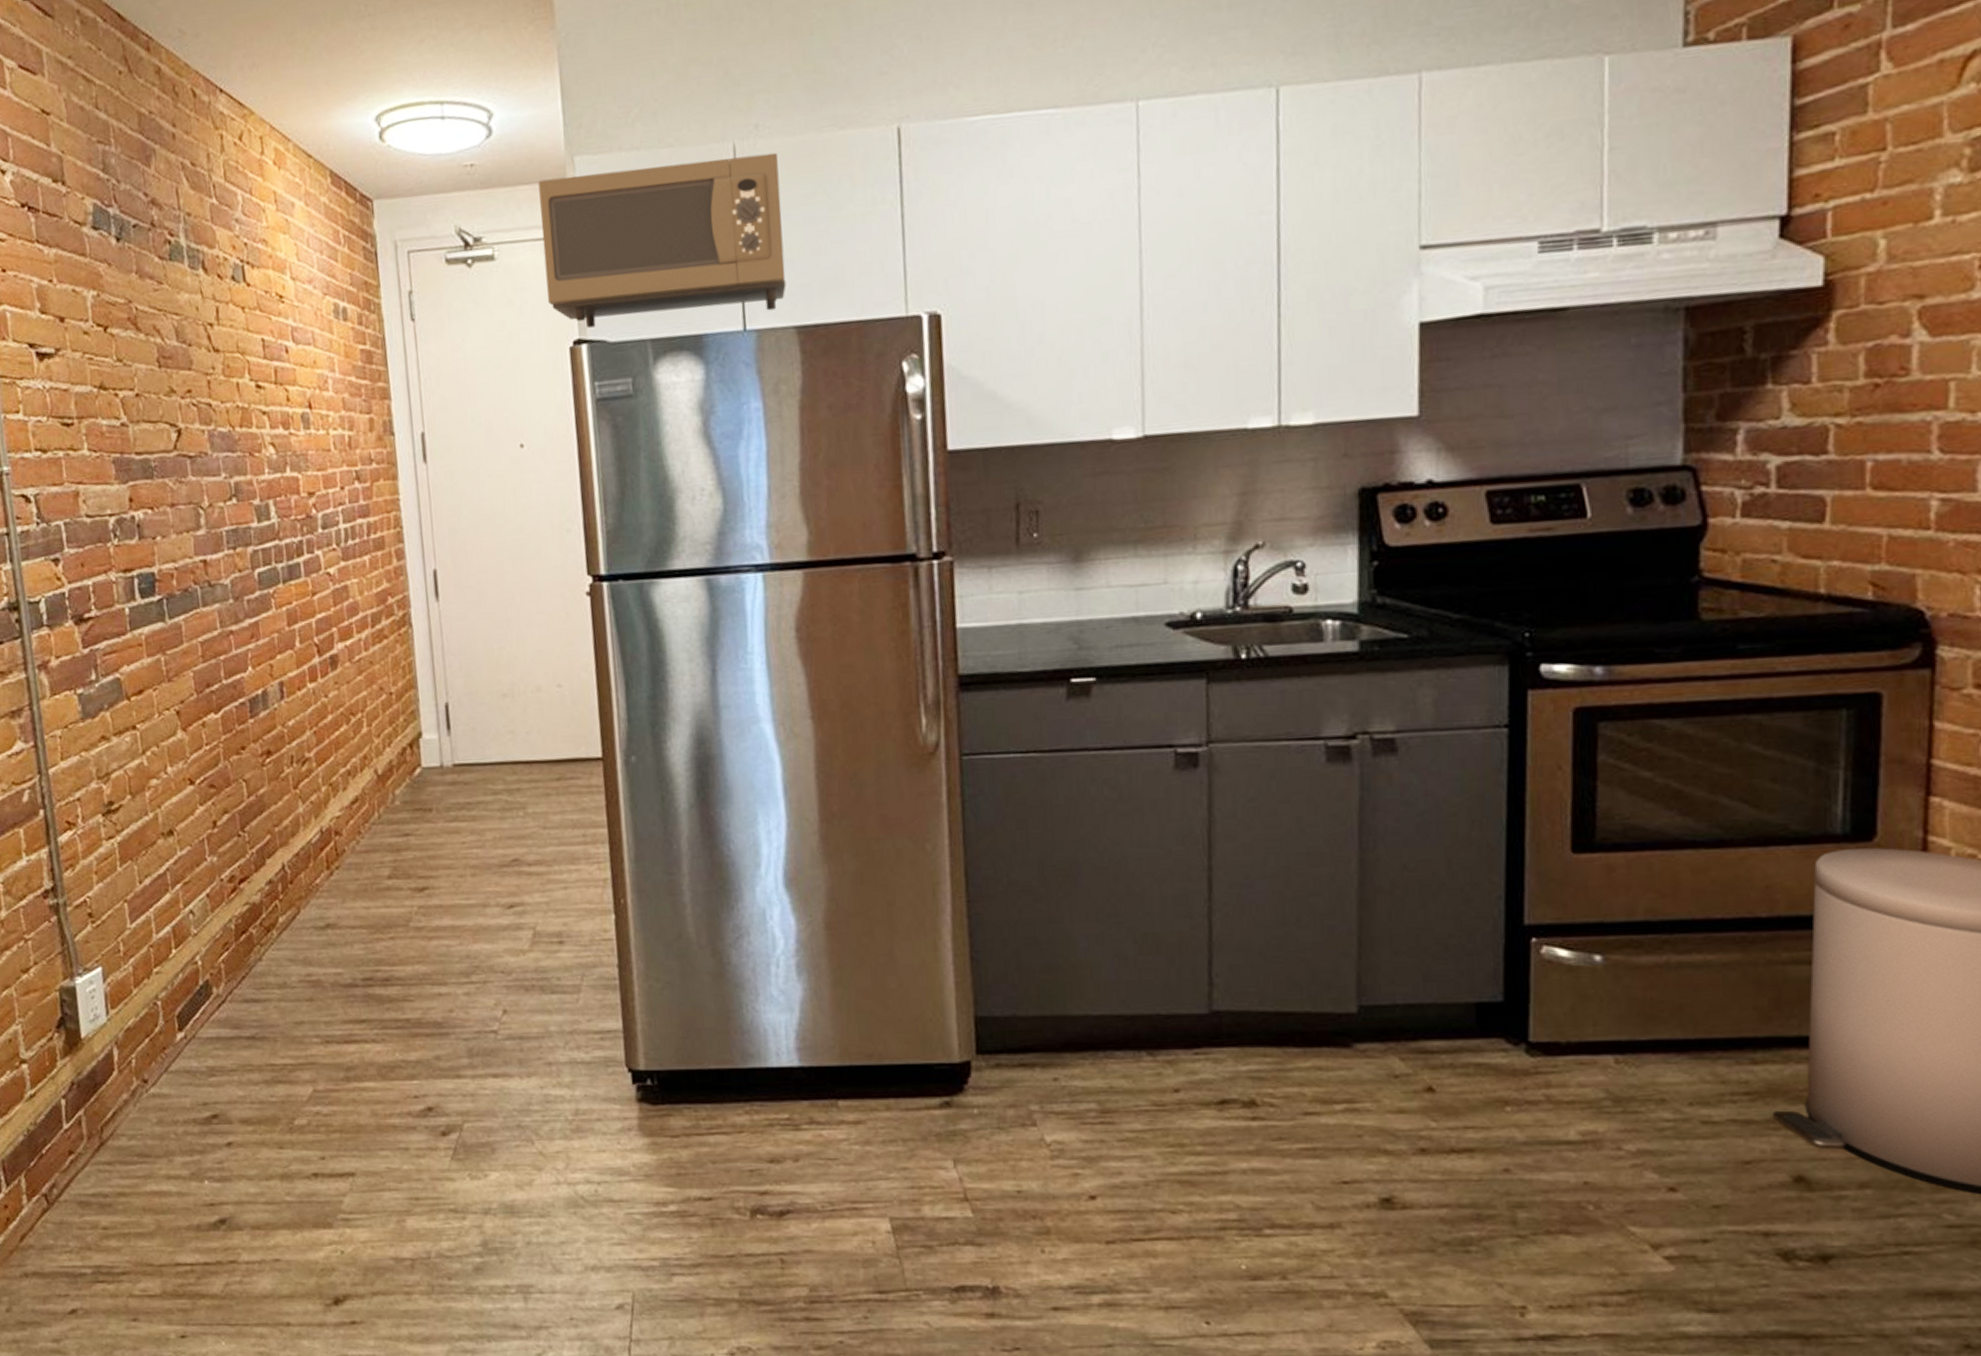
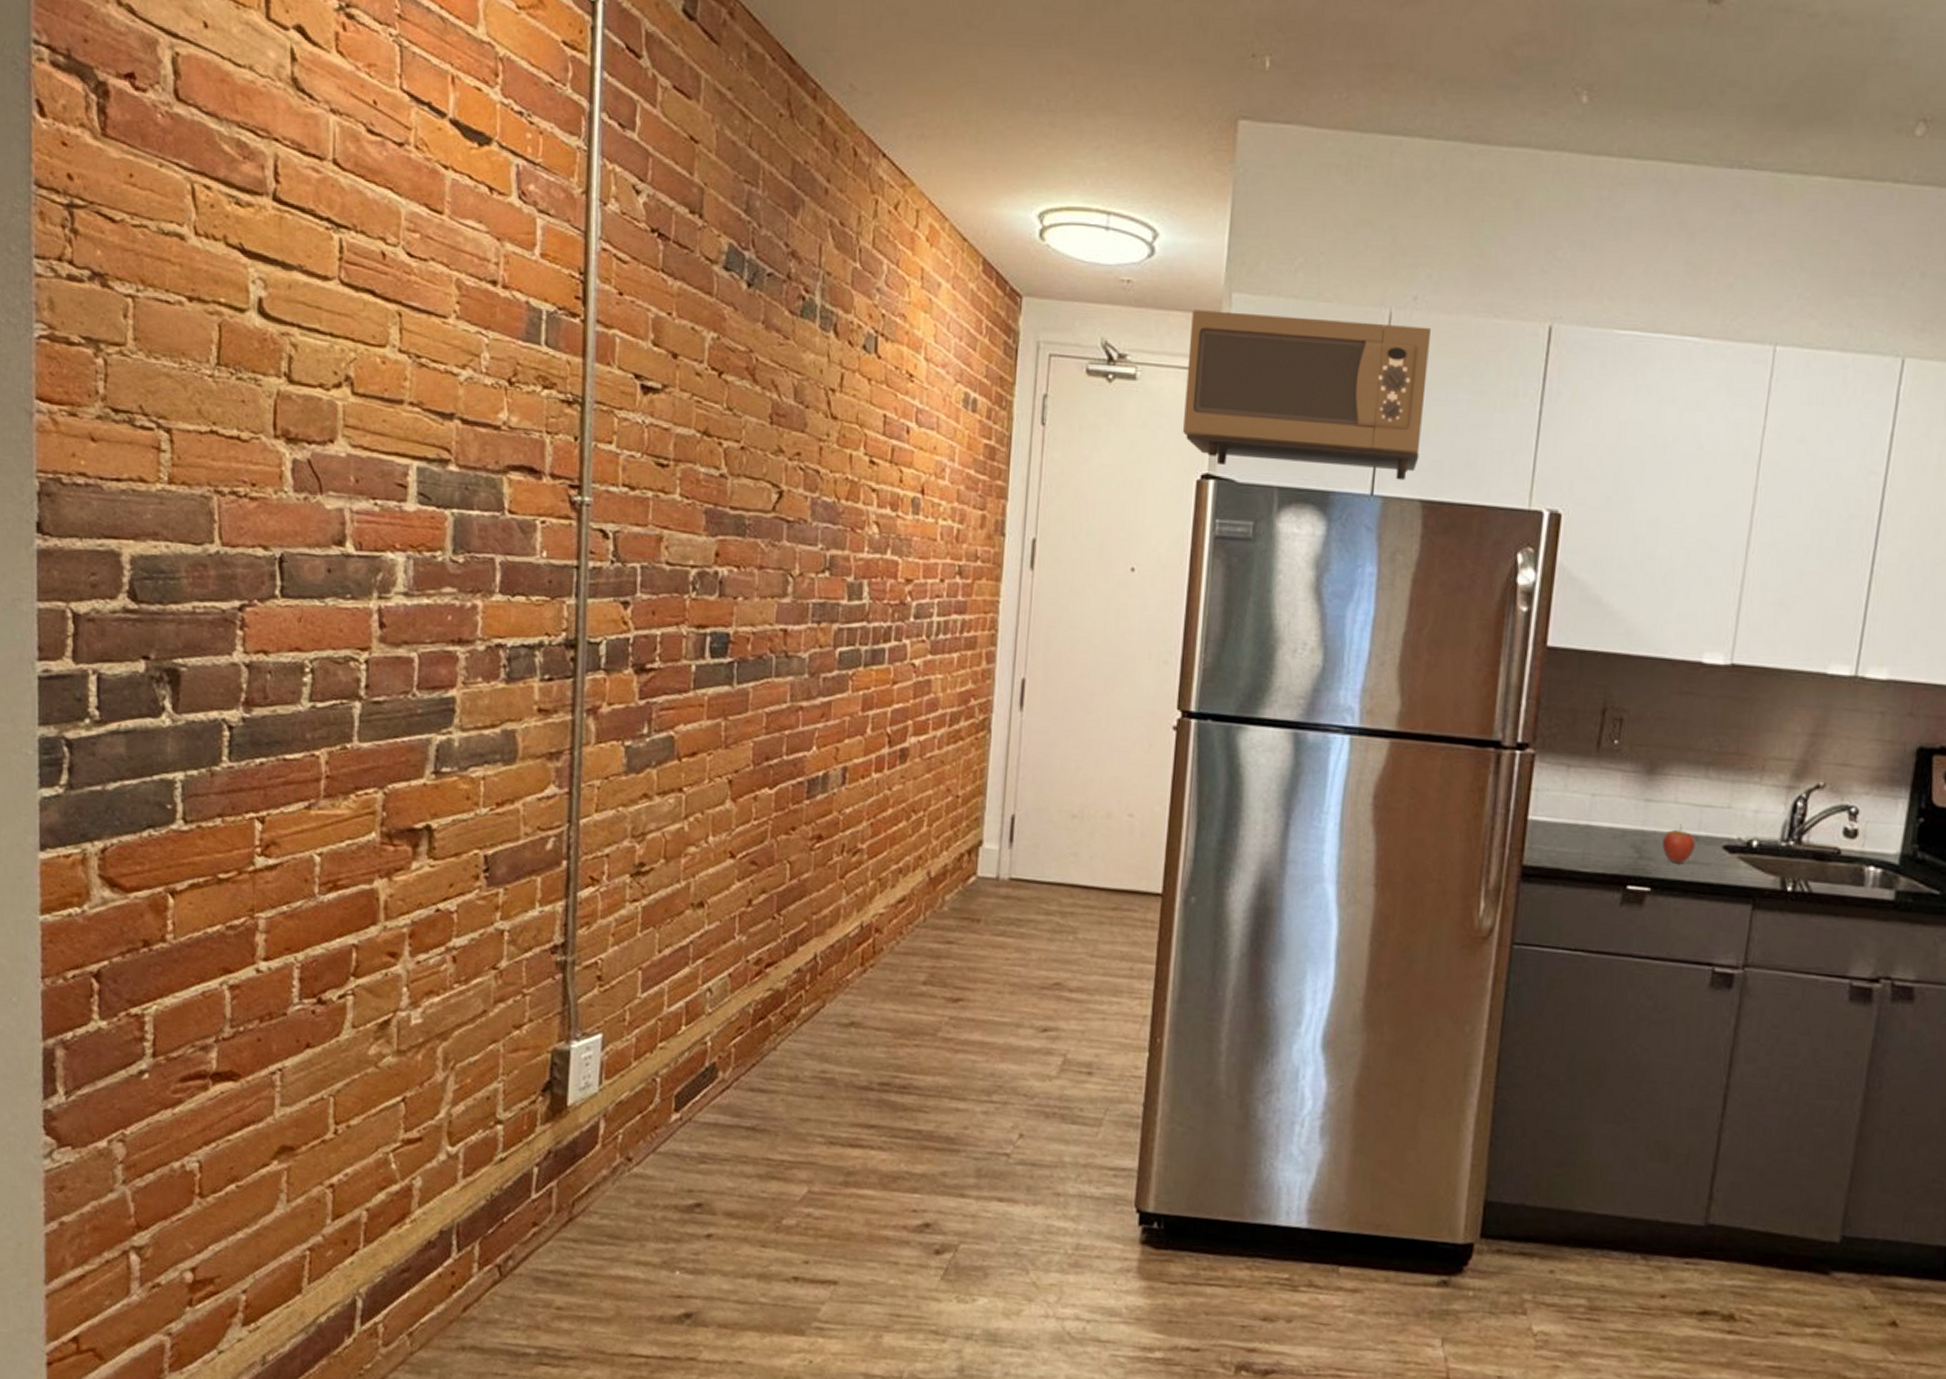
fruit: none [1100,607,1136,649] -> present [1662,823,1696,864]

